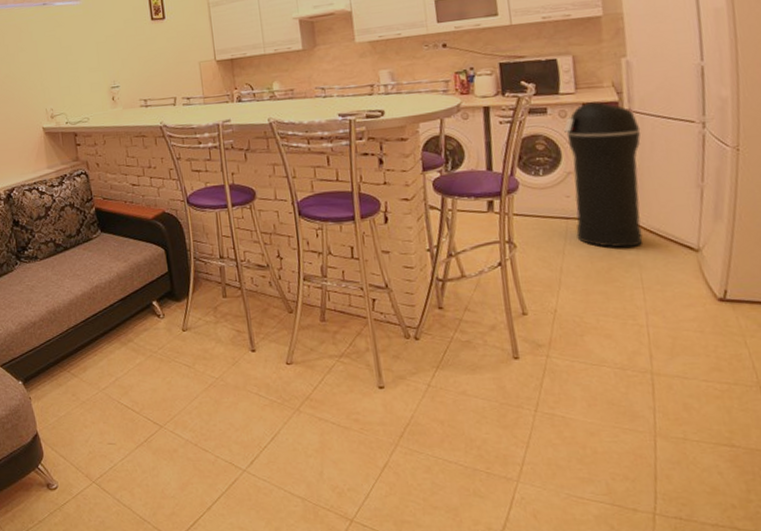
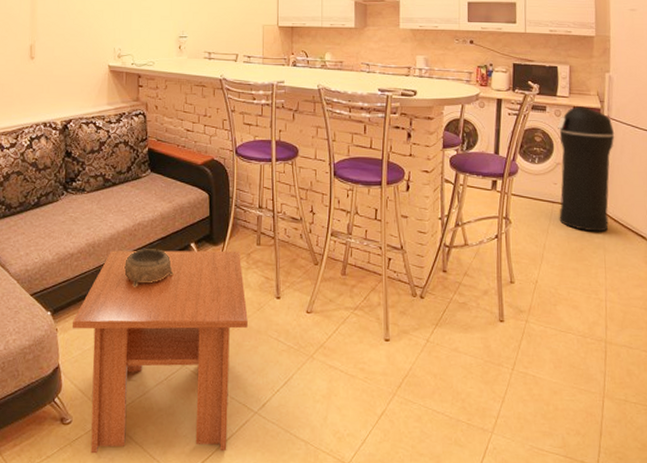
coffee table: none [43,305,224,518] -> present [72,250,248,454]
decorative bowl: none [87,310,139,351] -> present [124,249,174,287]

